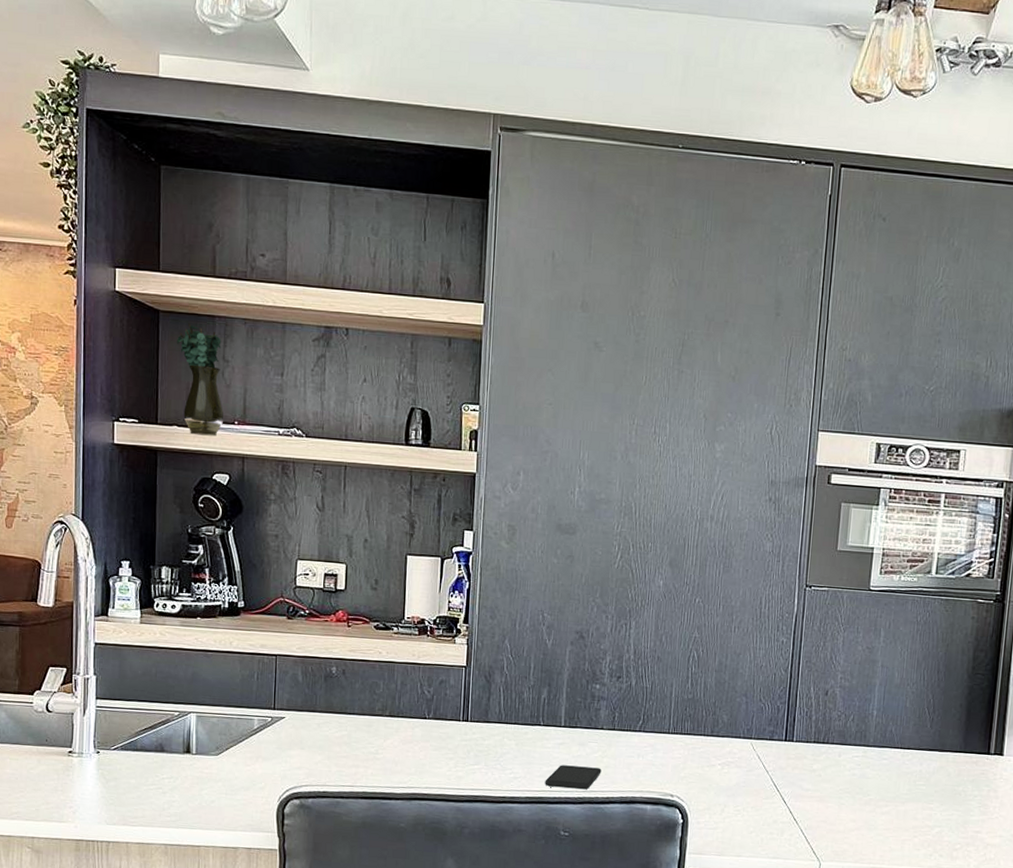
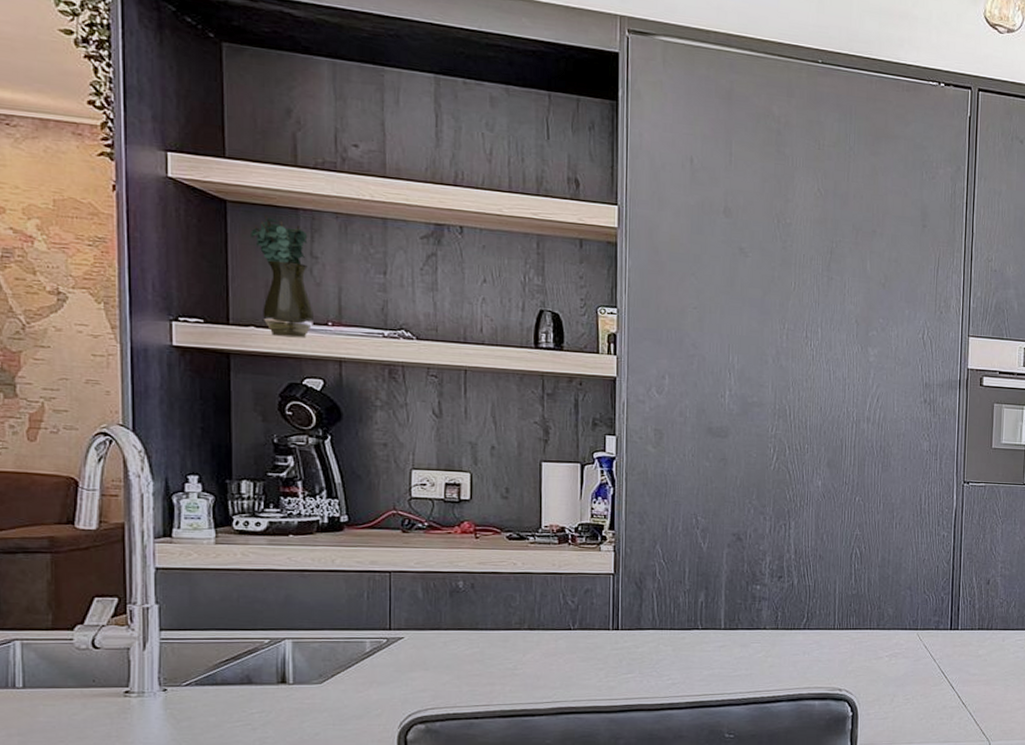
mobile phone: present [545,765,602,790] -> none [706,667,766,691]

